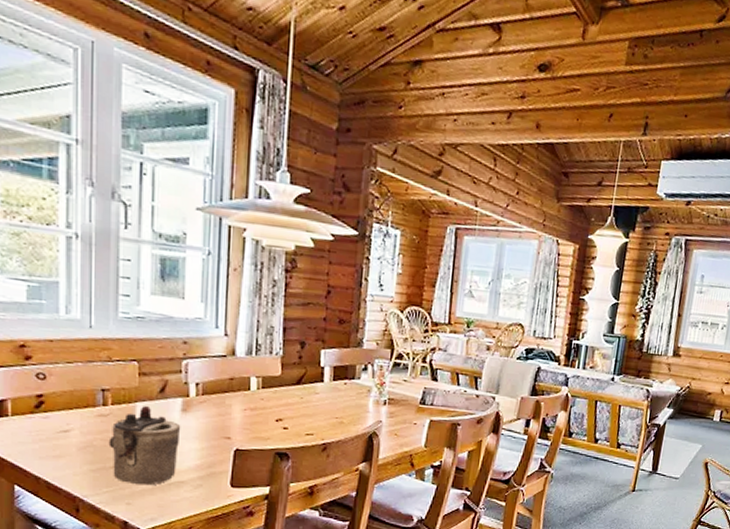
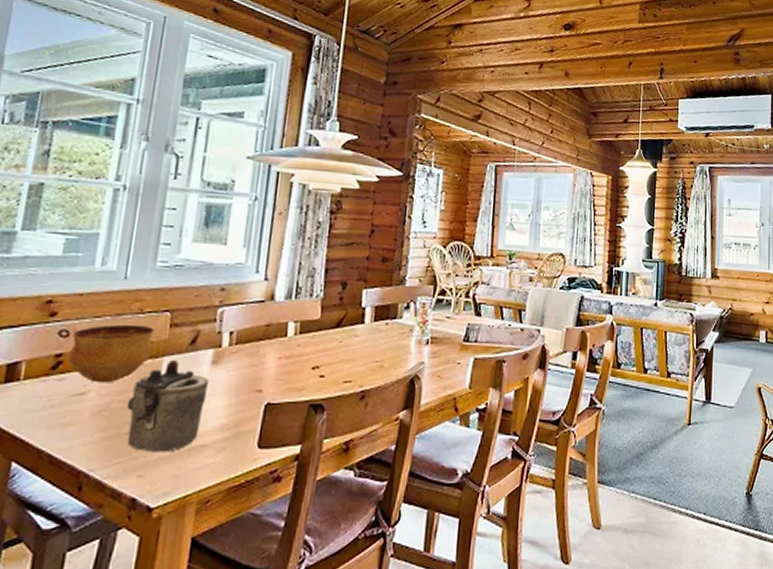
bowl: none [49,370,125,423] -> present [68,324,155,383]

